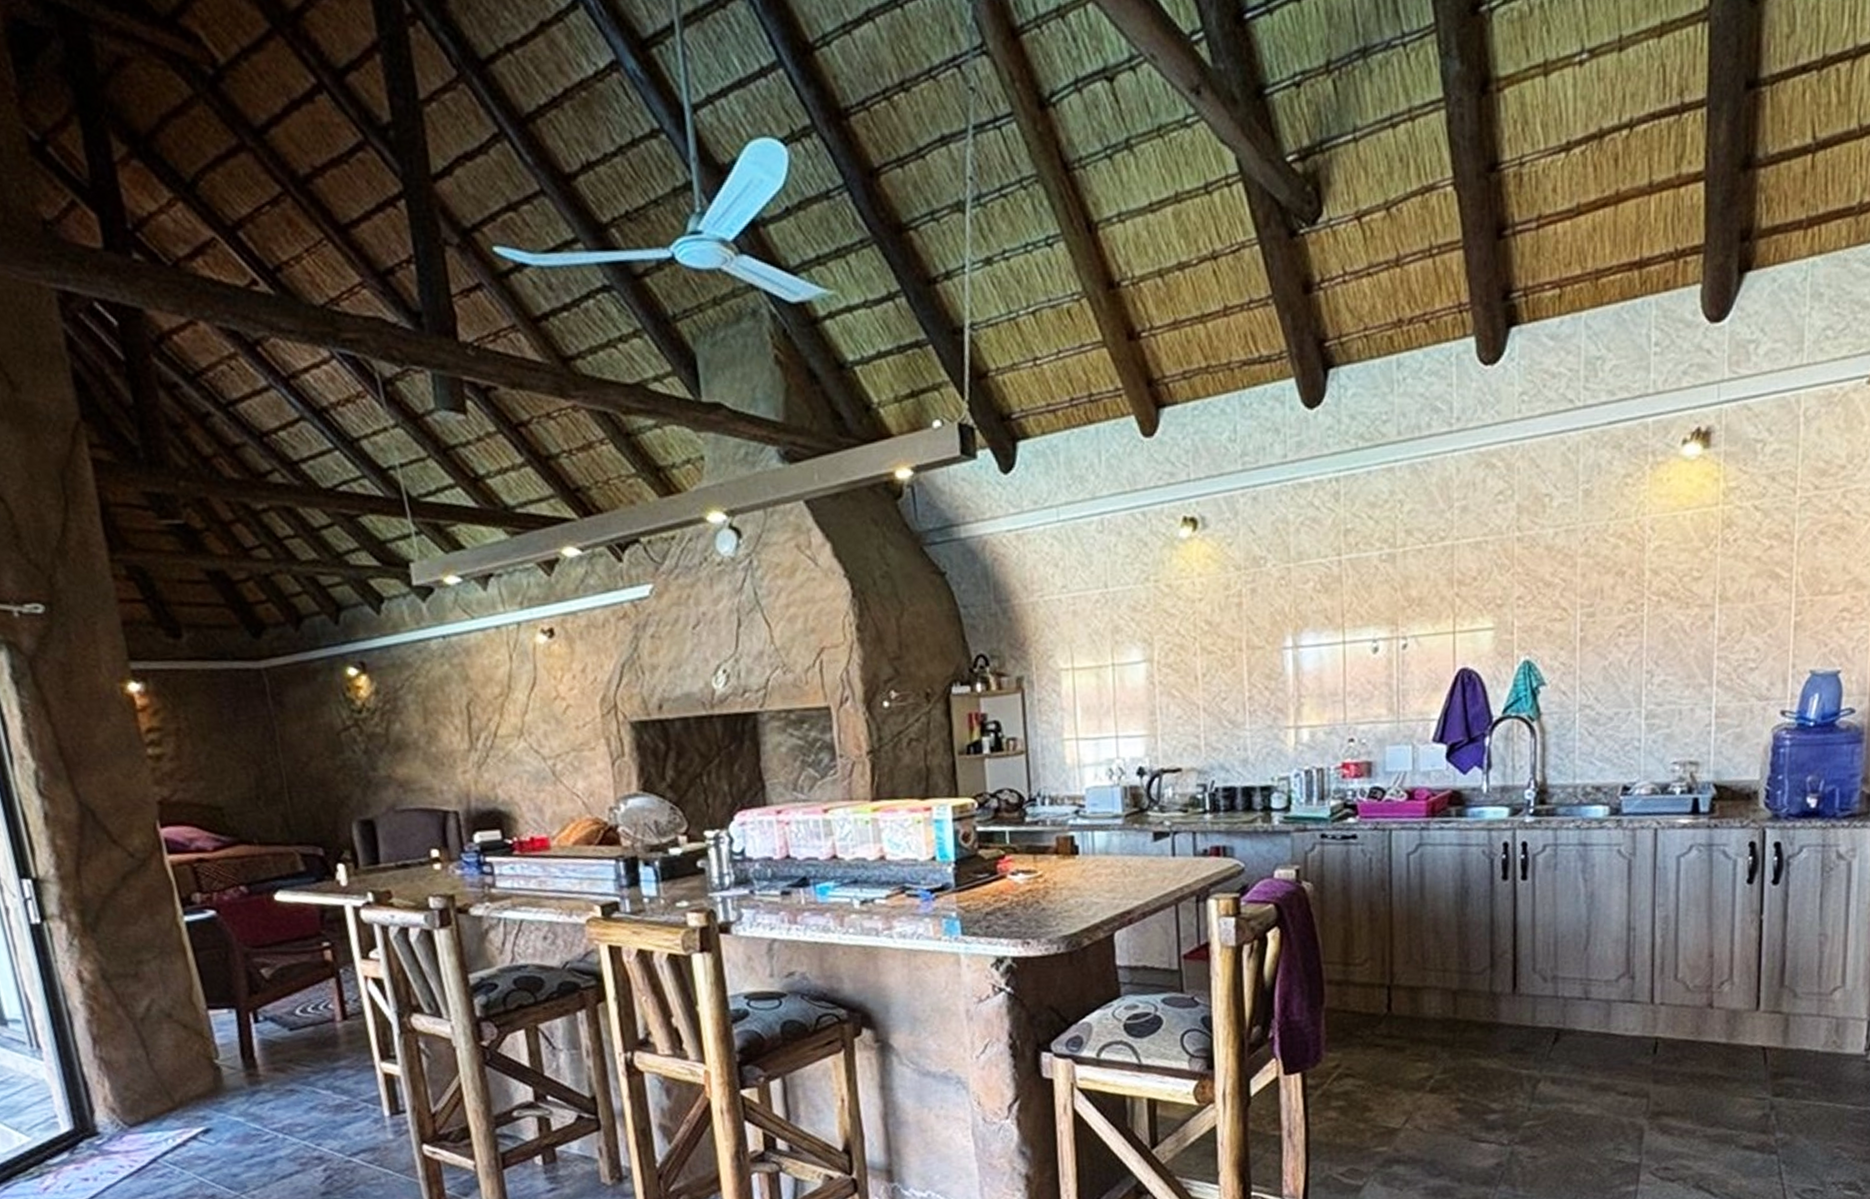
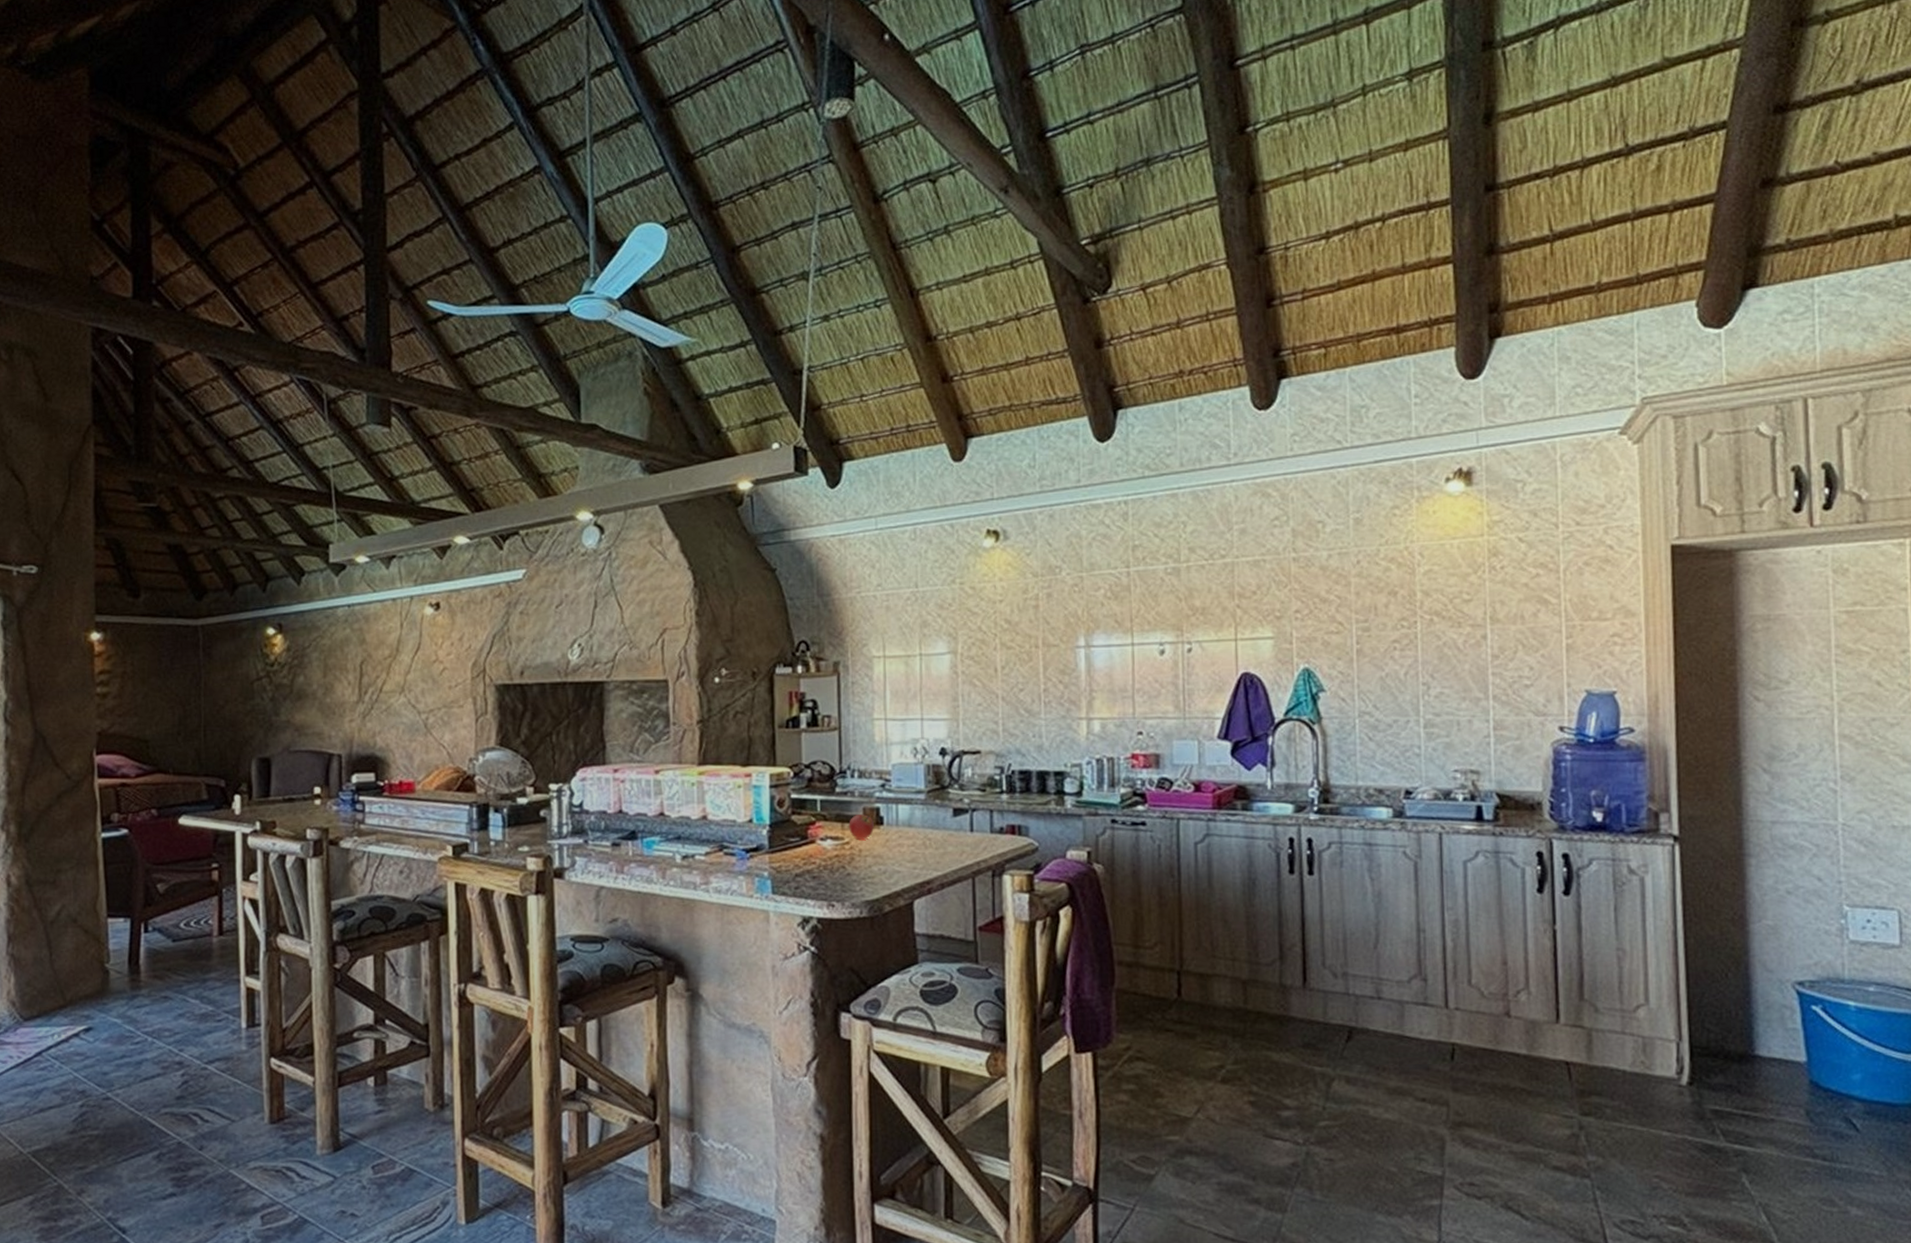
fruit: none [1041,844,1069,872] -> present [849,815,874,840]

